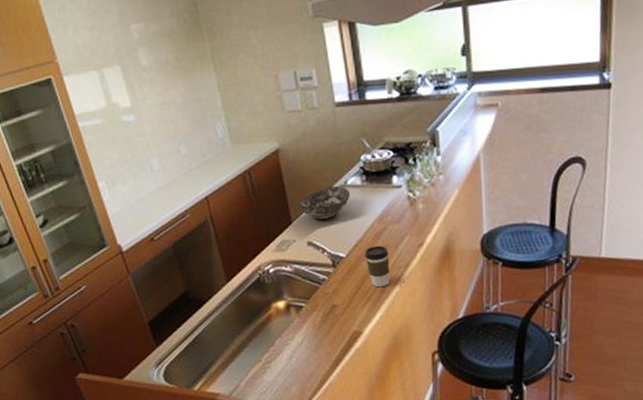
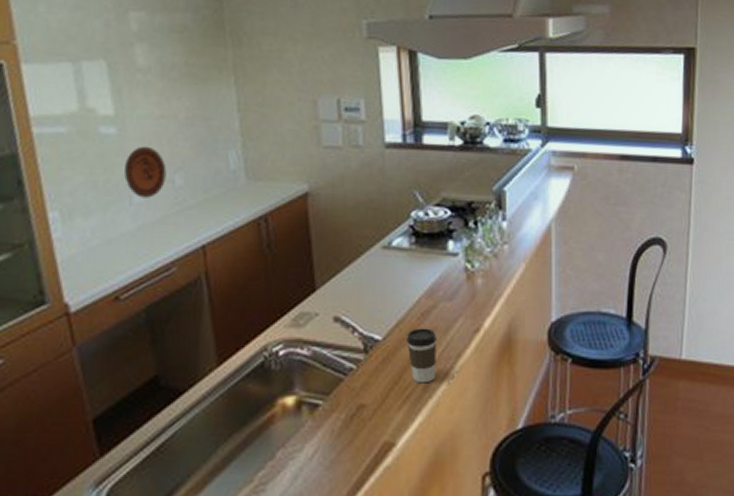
decorative plate: none [144,127,174,166] -> present [124,146,167,198]
bowl: present [297,186,351,219] -> none [325,246,395,288]

